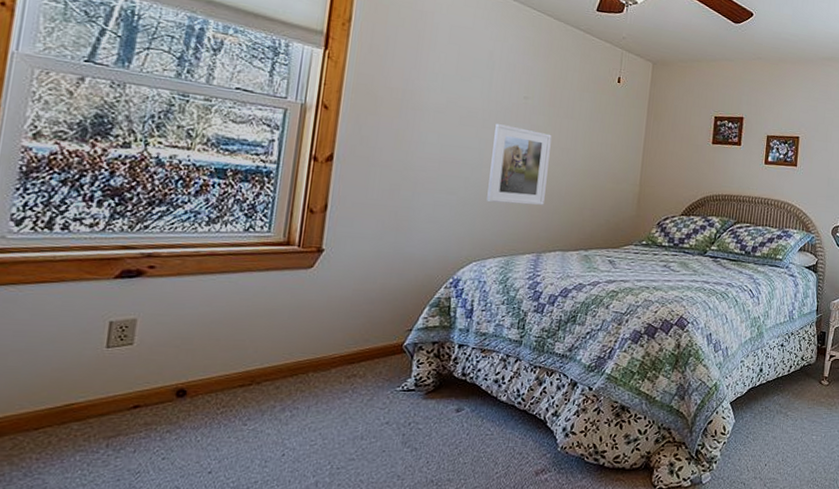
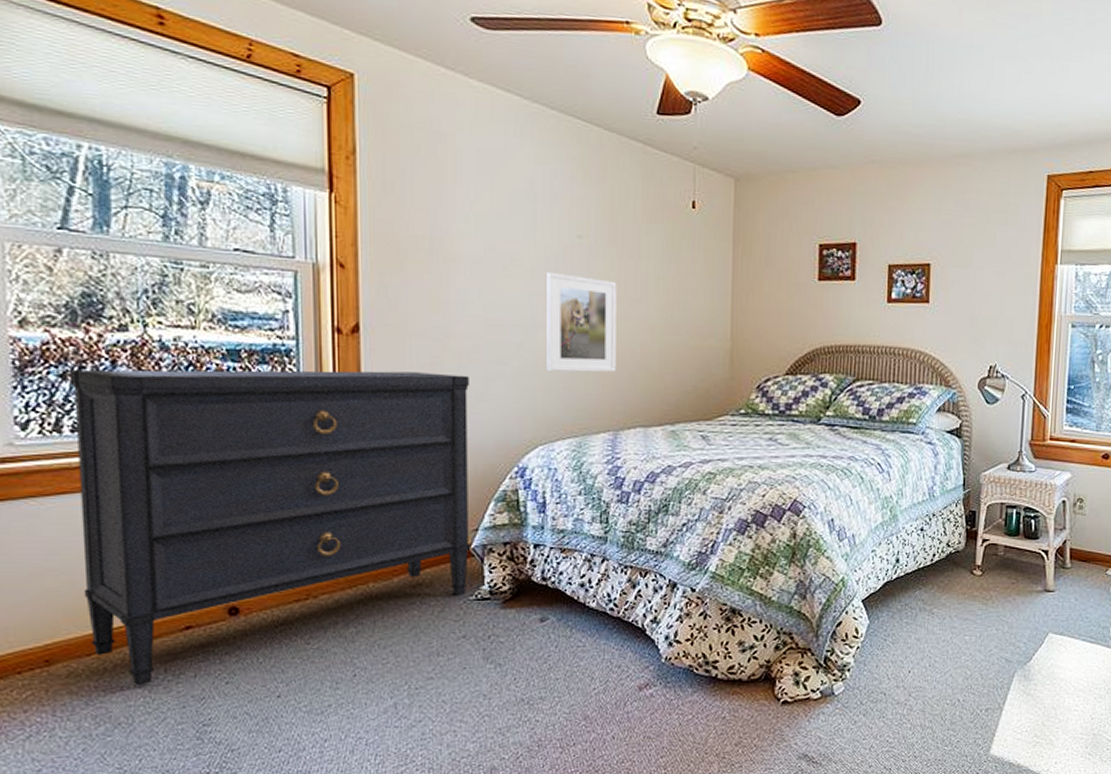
dresser: none [41,177,421,459] -> present [70,369,470,686]

